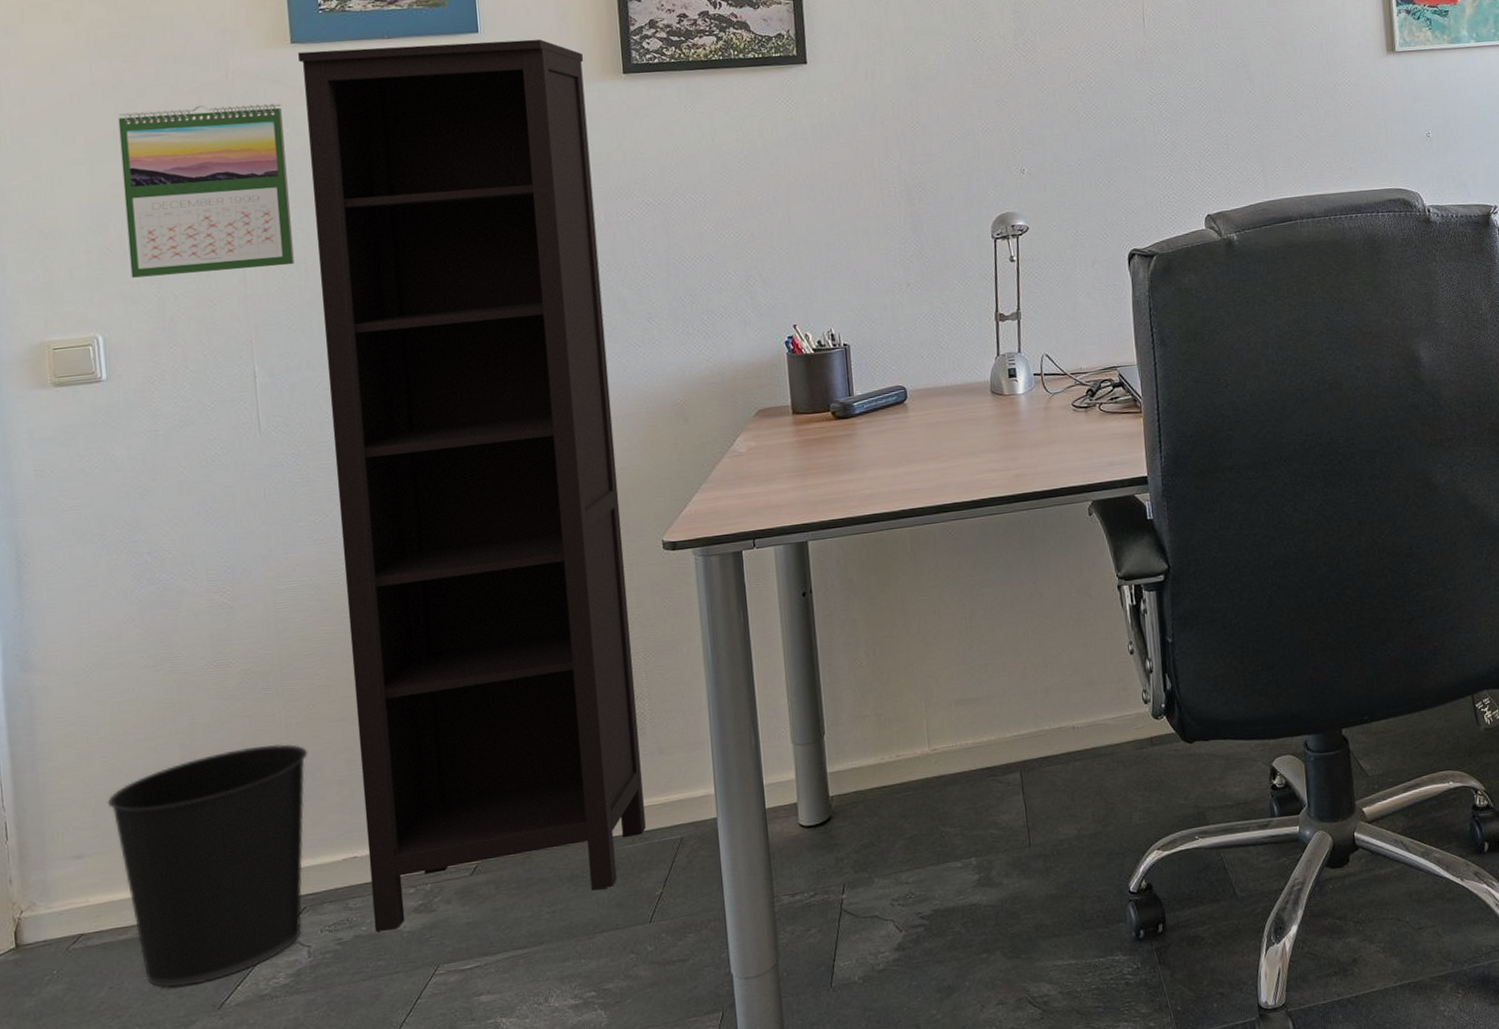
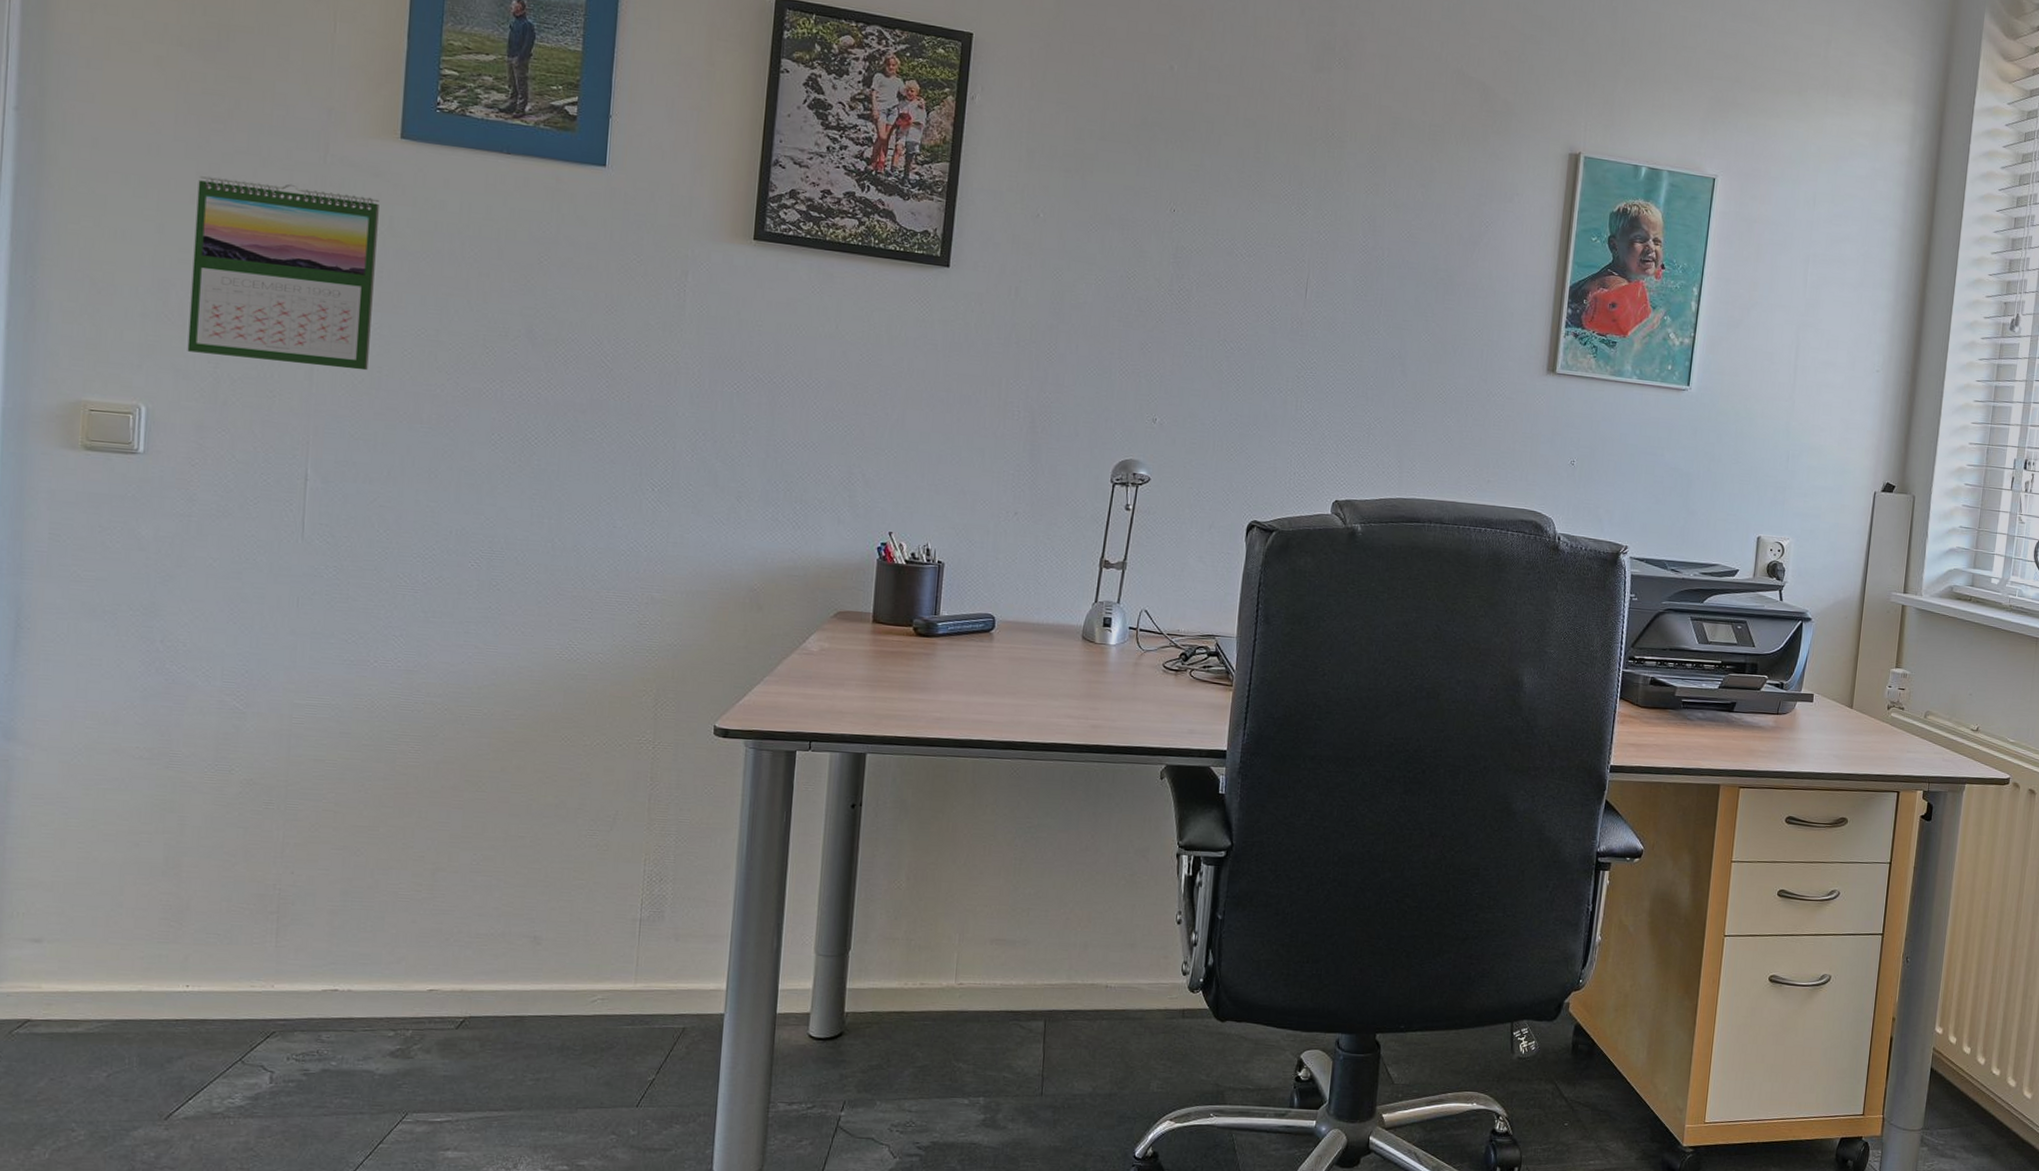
wastebasket: present [107,744,308,988] -> none [76,859,303,1091]
bookcase: present [298,39,646,932] -> none [345,149,715,1070]

